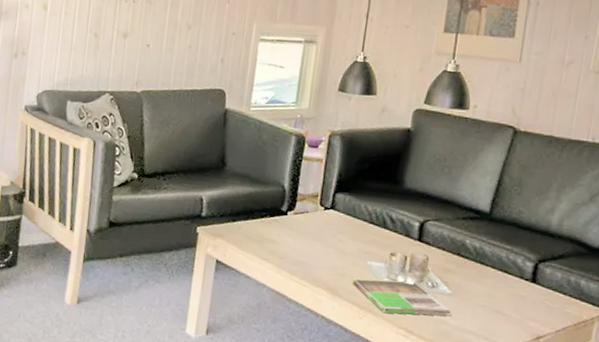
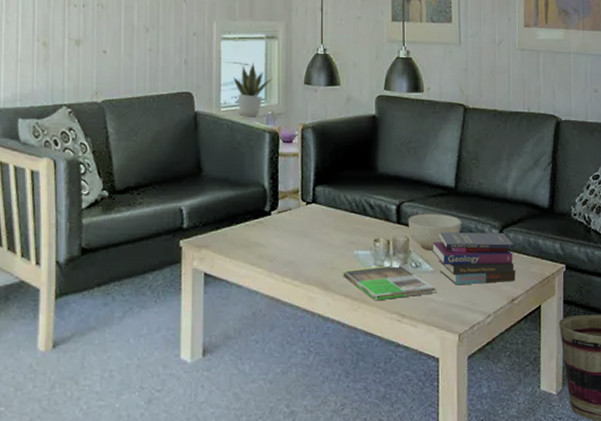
potted plant: none [266,66,306,120] -> present [233,63,272,117]
bowl: none [430,234,492,273] -> present [407,213,462,251]
books: none [452,256,550,319] -> present [432,232,516,286]

